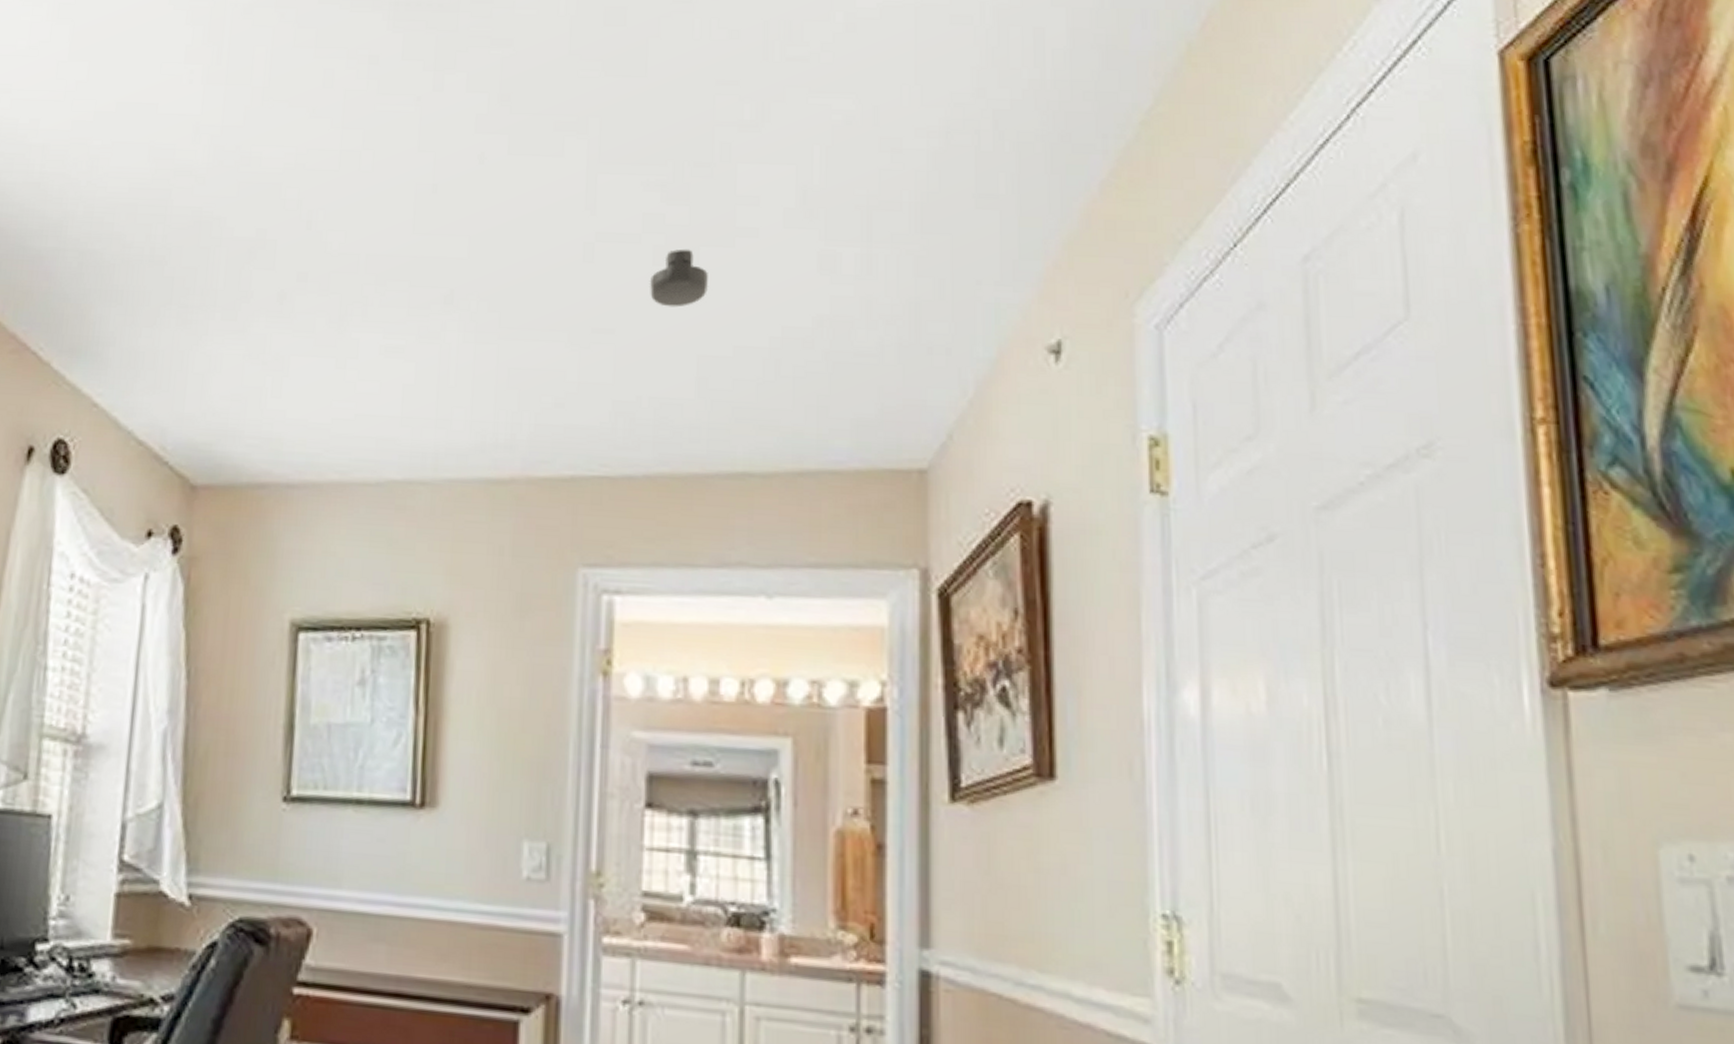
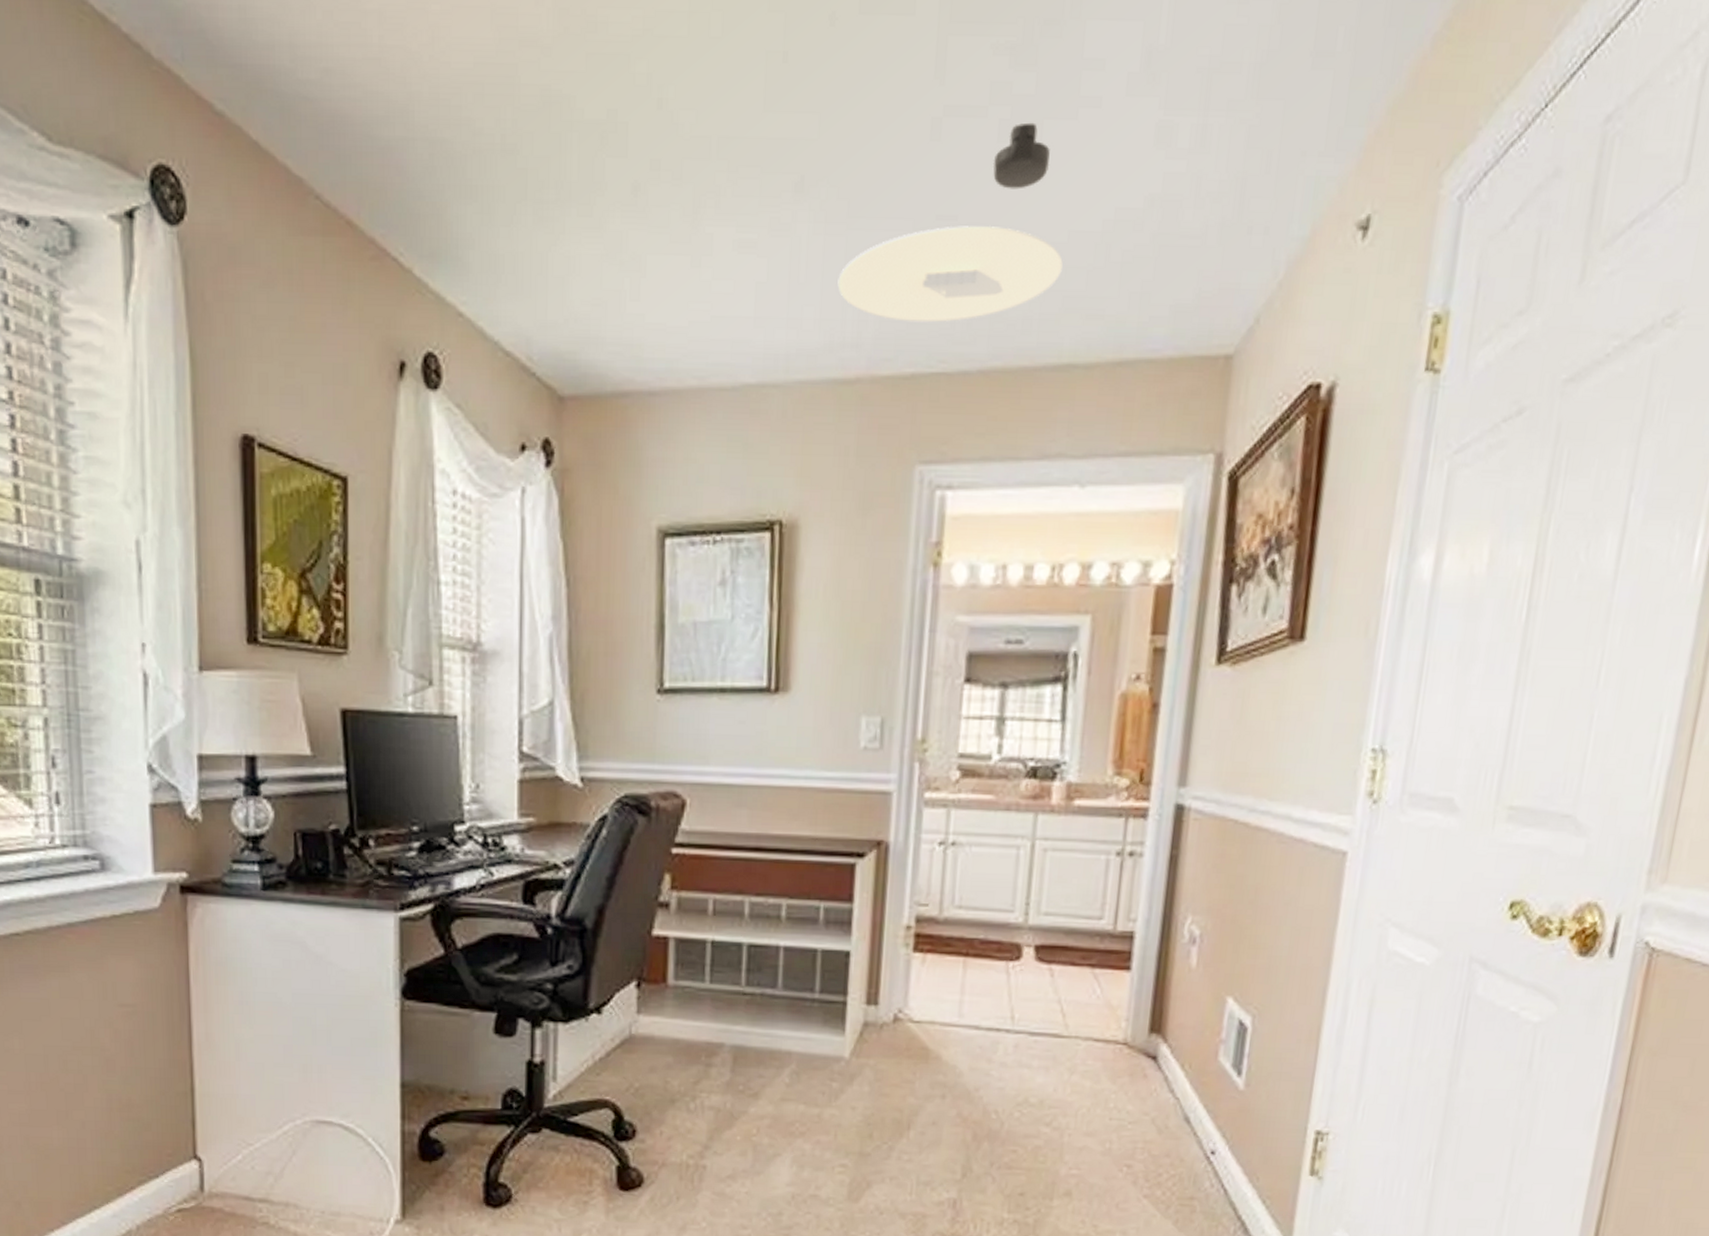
ceiling light: none [489,338,729,428] -> present [837,226,1063,323]

